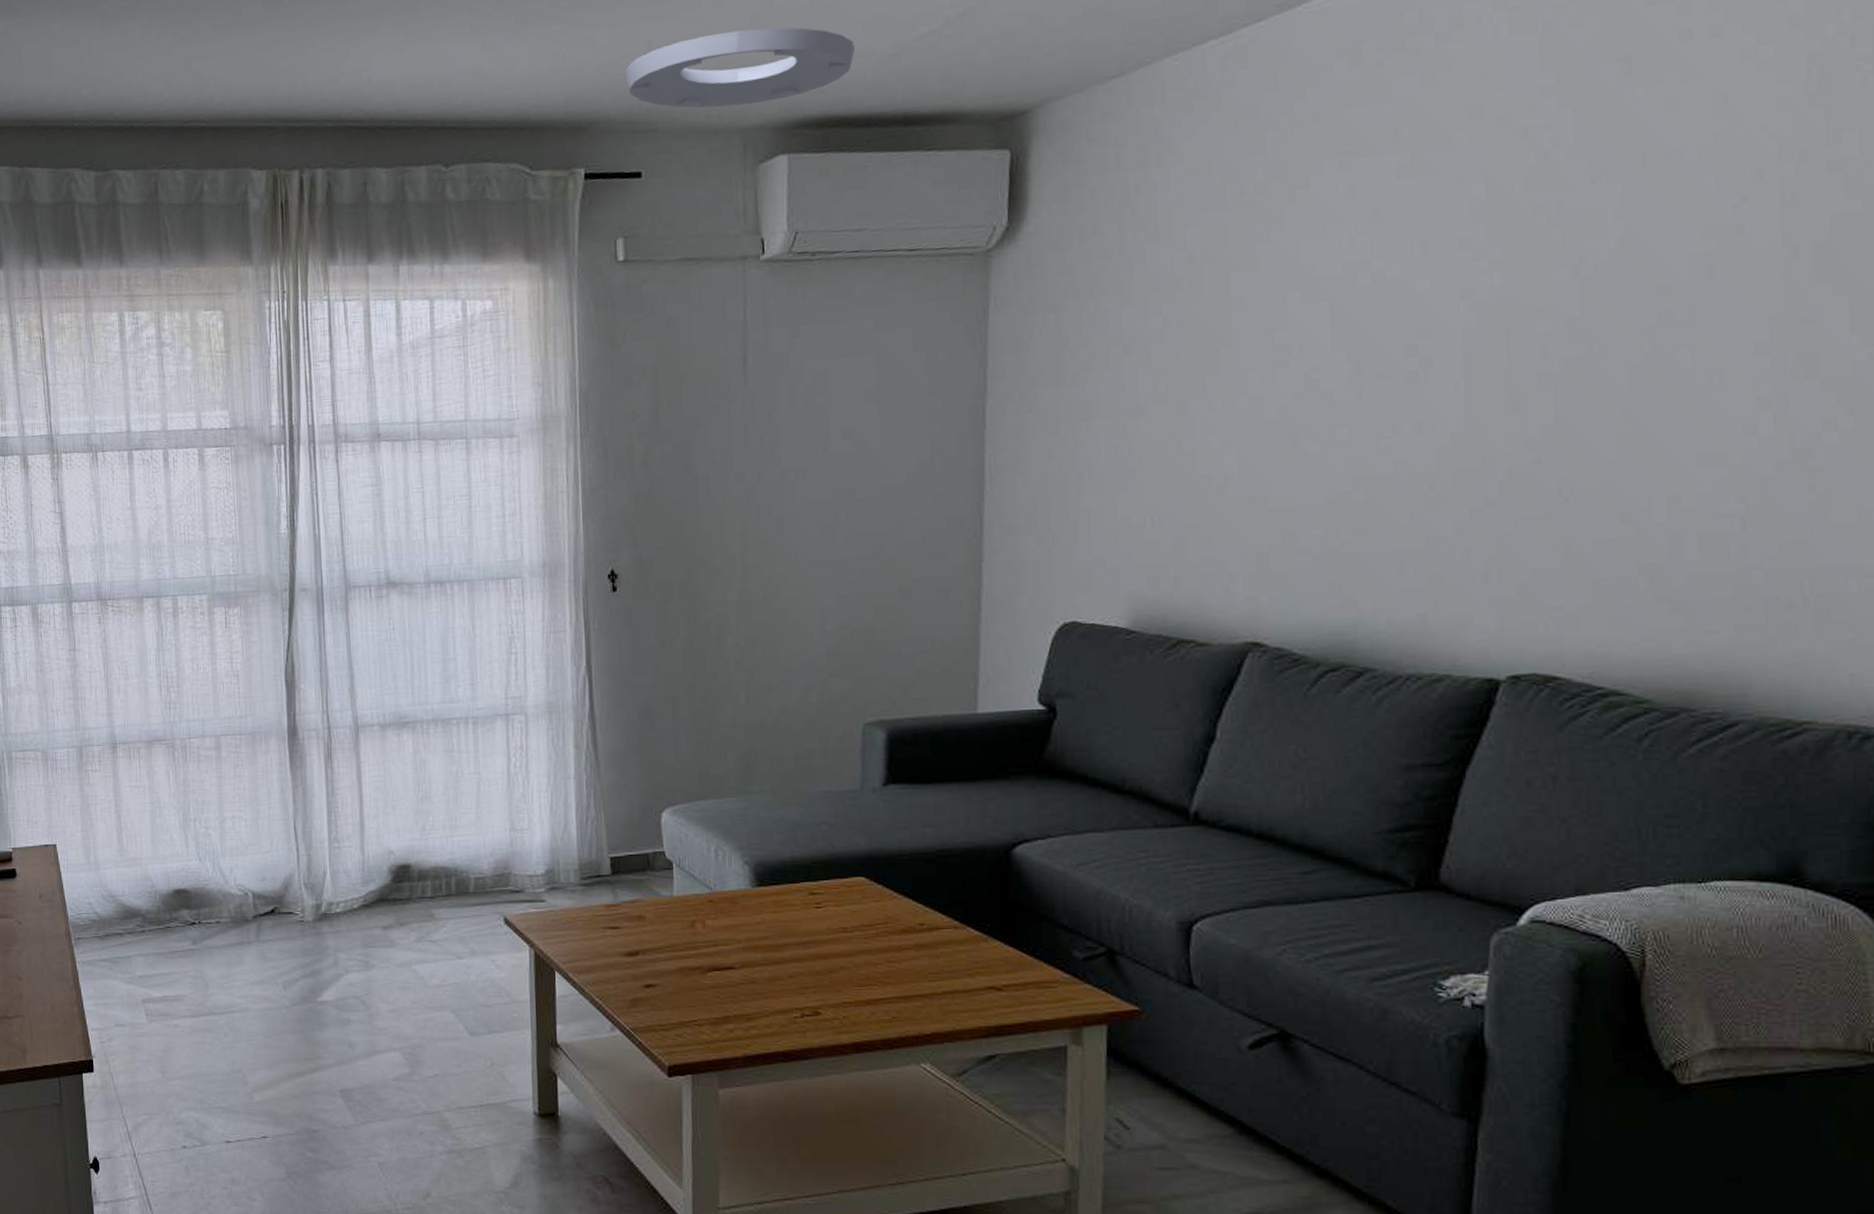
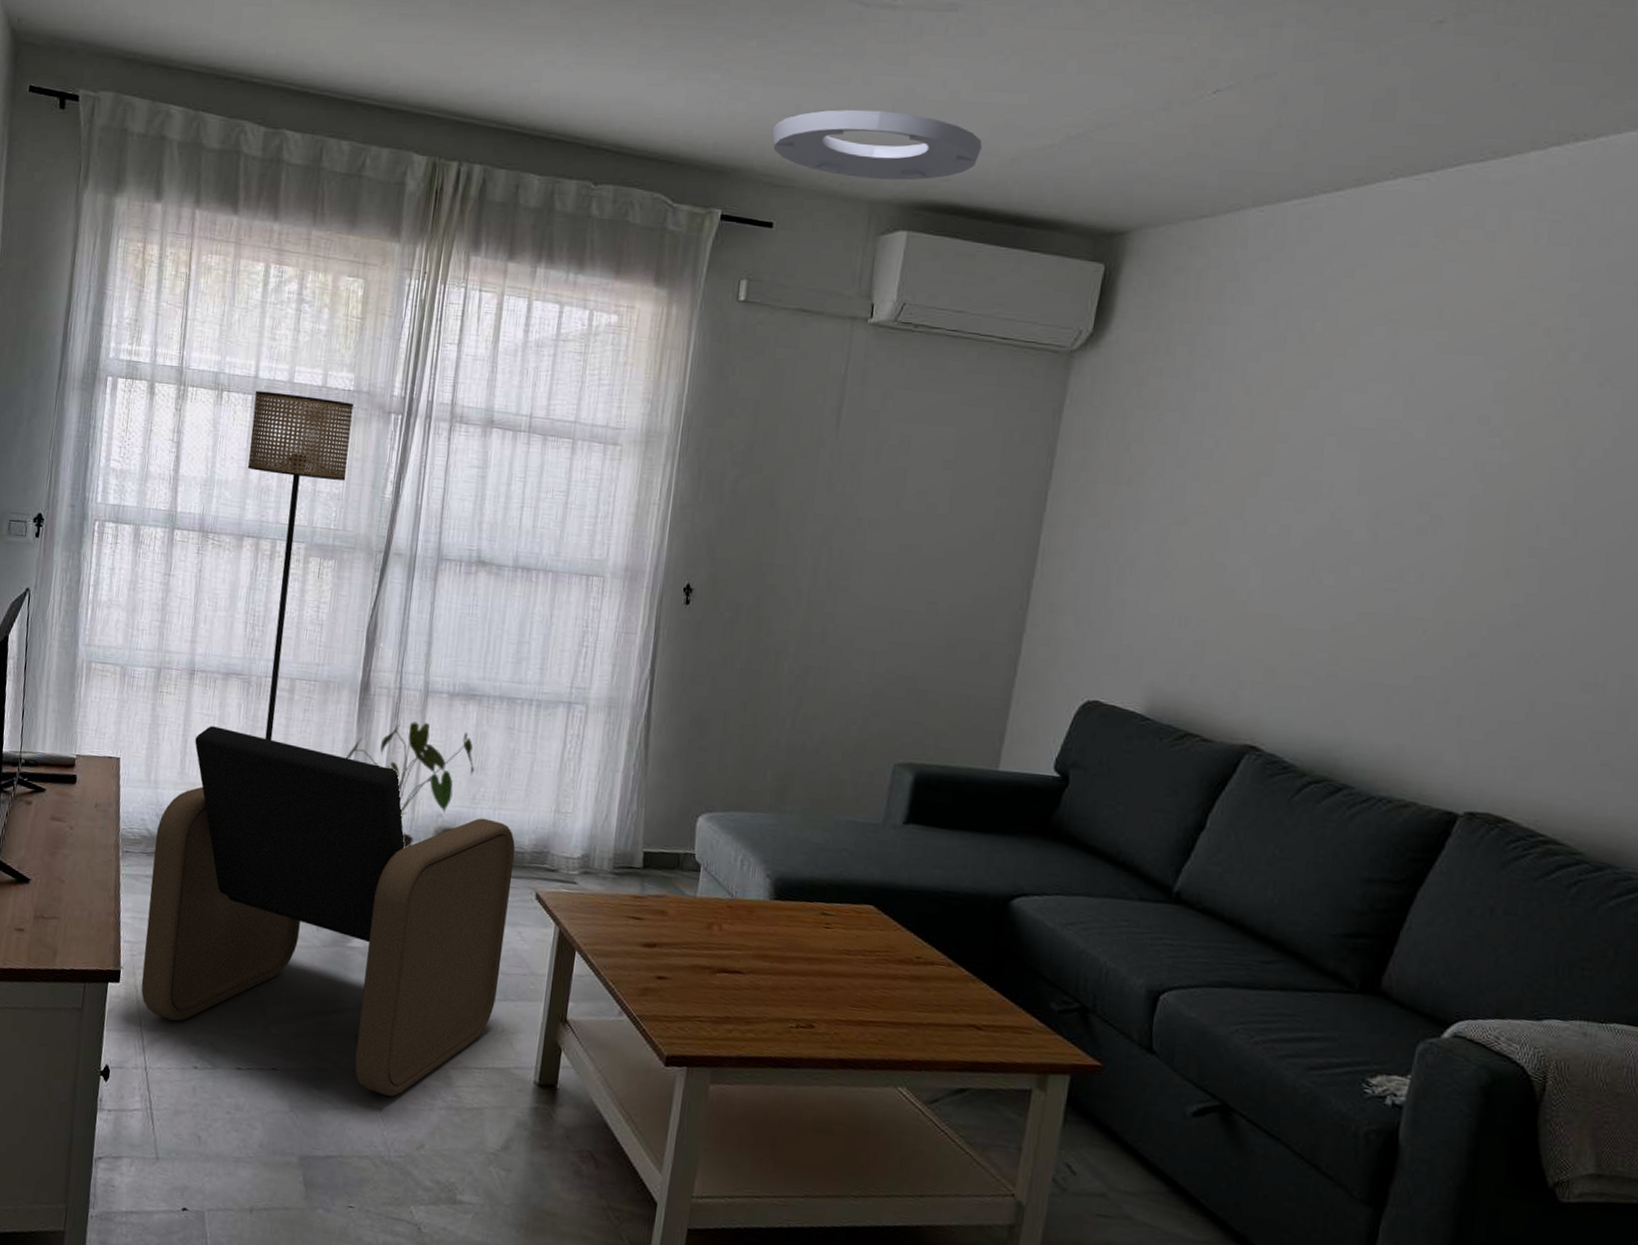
armchair: none [105,797,480,1148] -> present [141,726,516,1097]
floor lamp: none [130,441,237,802] -> present [247,391,354,740]
house plant: none [285,758,420,892] -> present [346,721,475,849]

